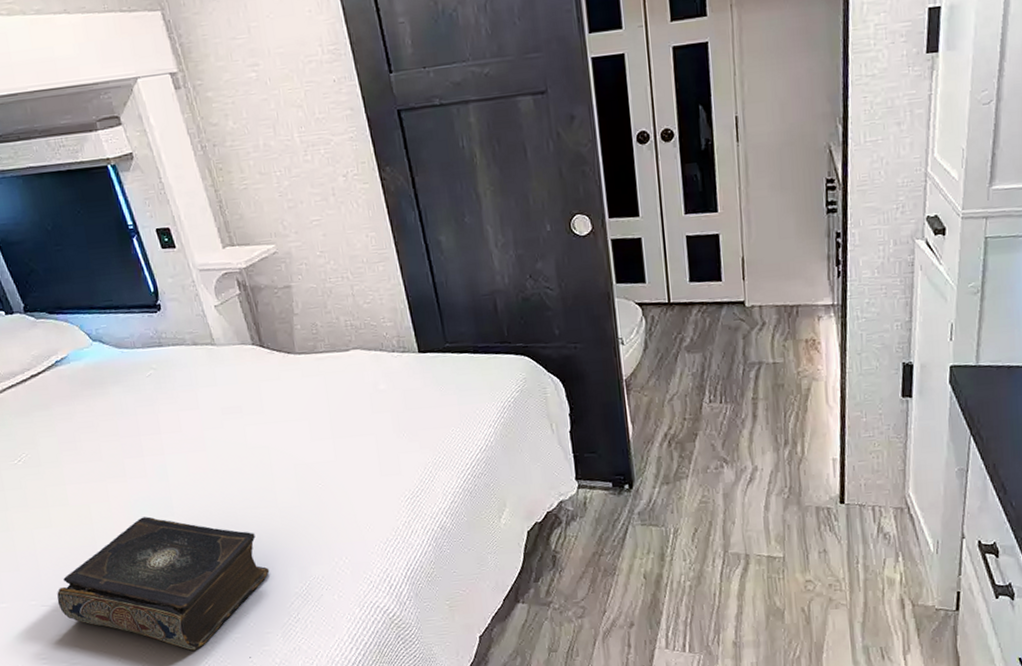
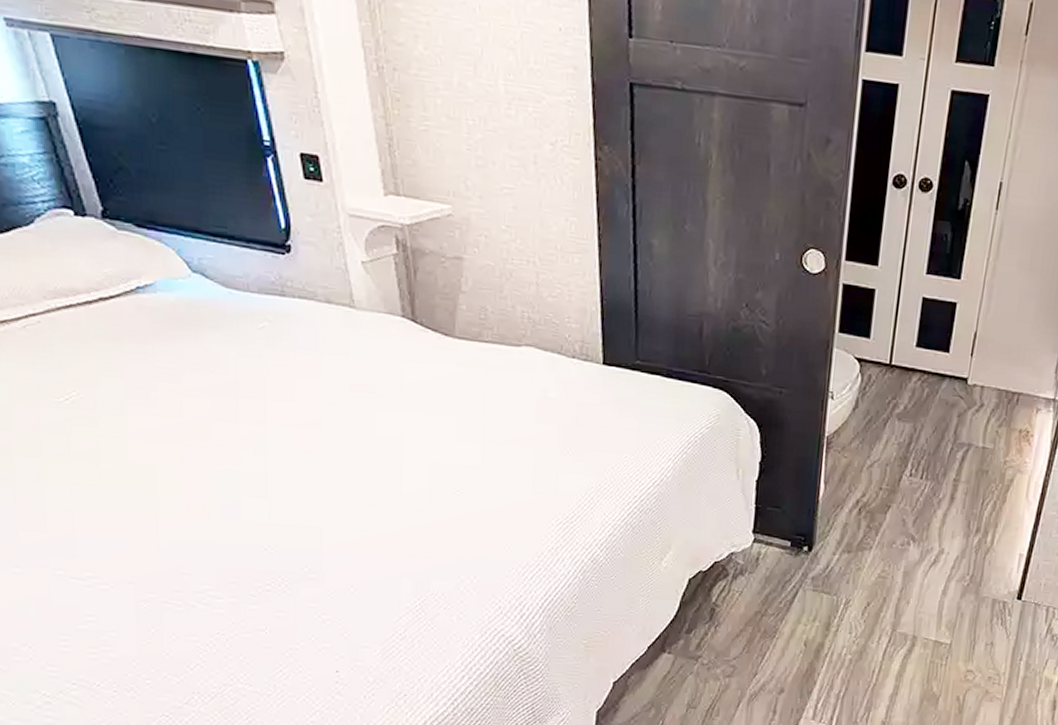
book: present [57,516,270,651] -> none [93,493,378,655]

